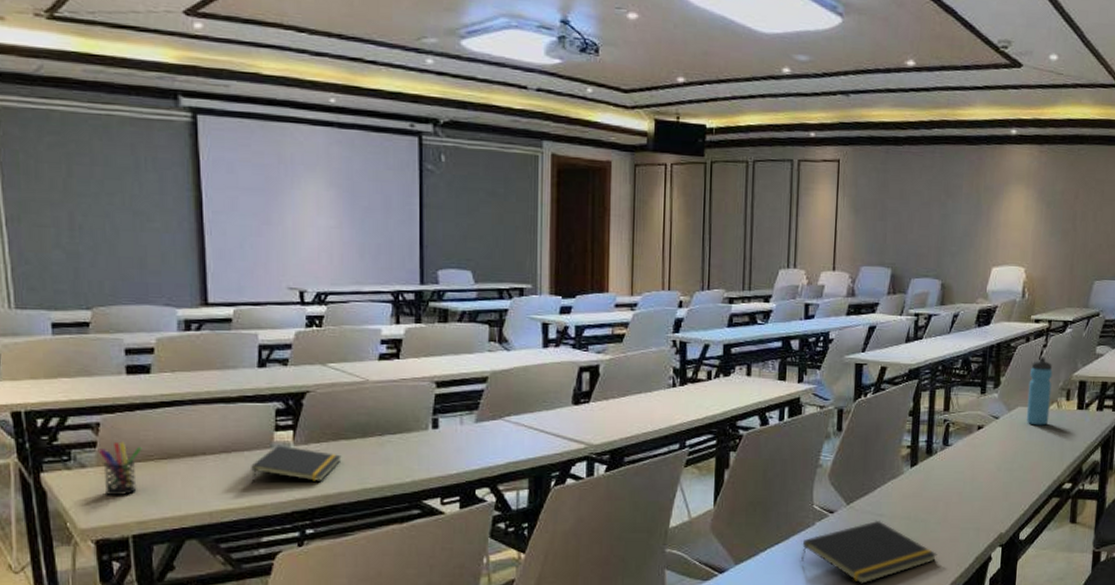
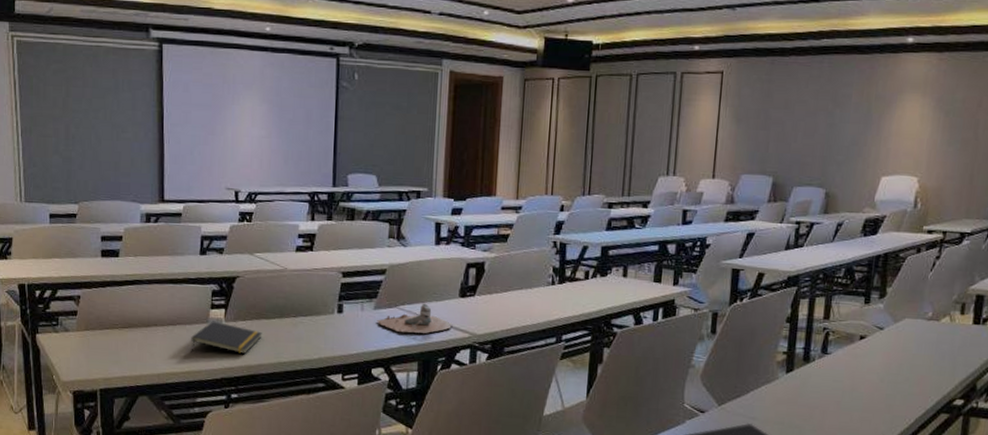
pen holder: present [98,441,142,496] -> none [78,312,110,356]
shoe: none [479,413,566,448] -> present [377,303,453,334]
water bottle: present [1026,357,1053,426] -> none [914,268,946,339]

